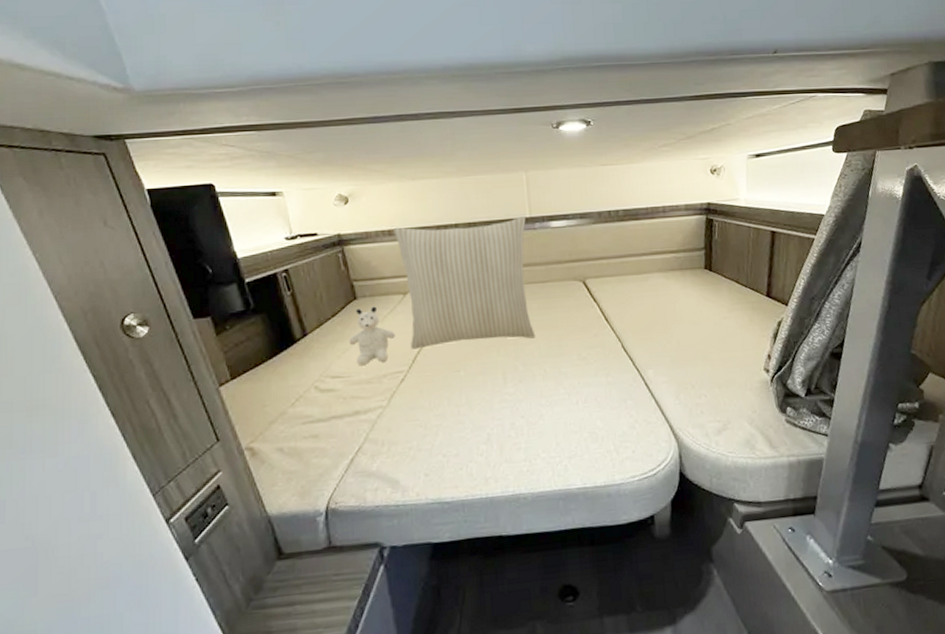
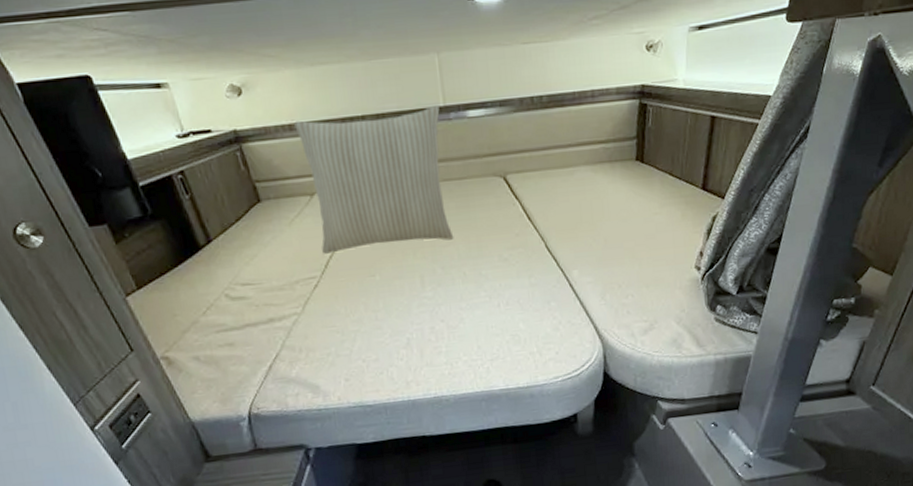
stuffed animal: present [349,306,395,366] -> none [256,209,305,273]

